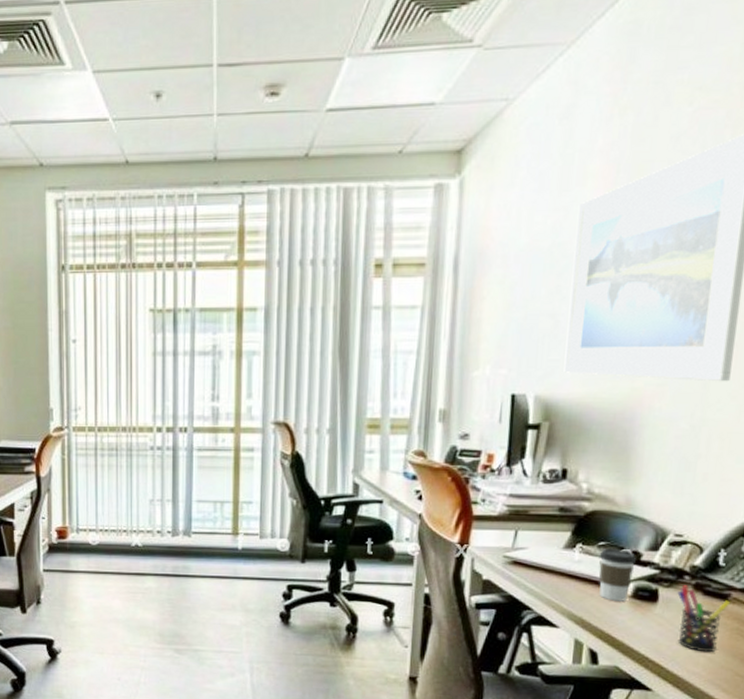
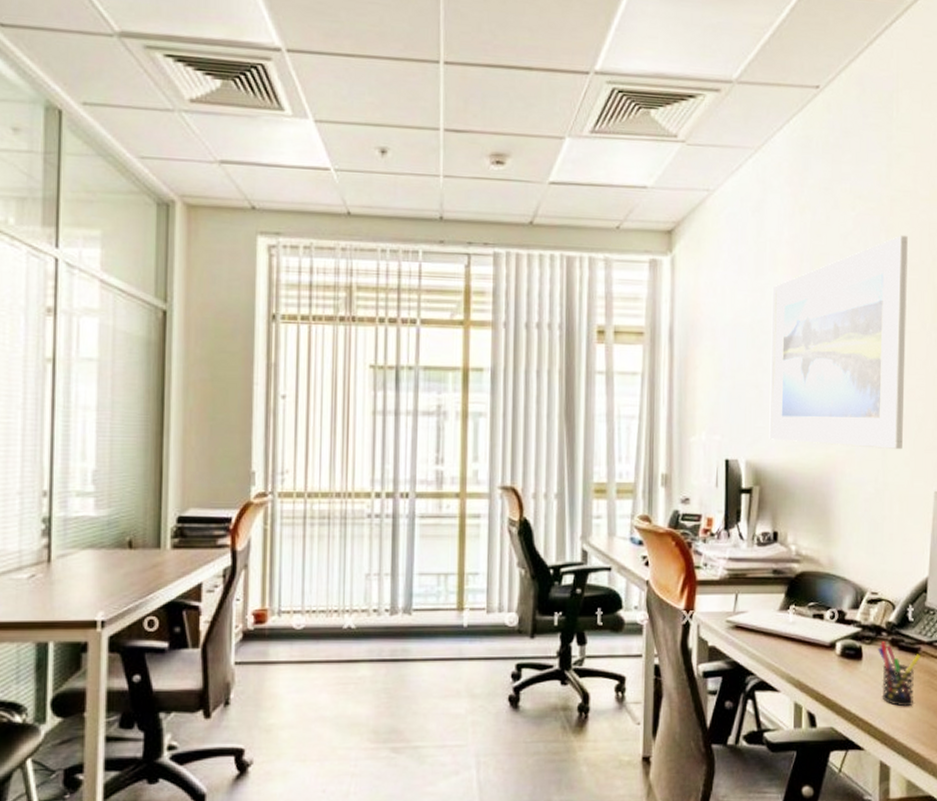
coffee cup: present [598,549,636,602] -> none [810,609,841,661]

